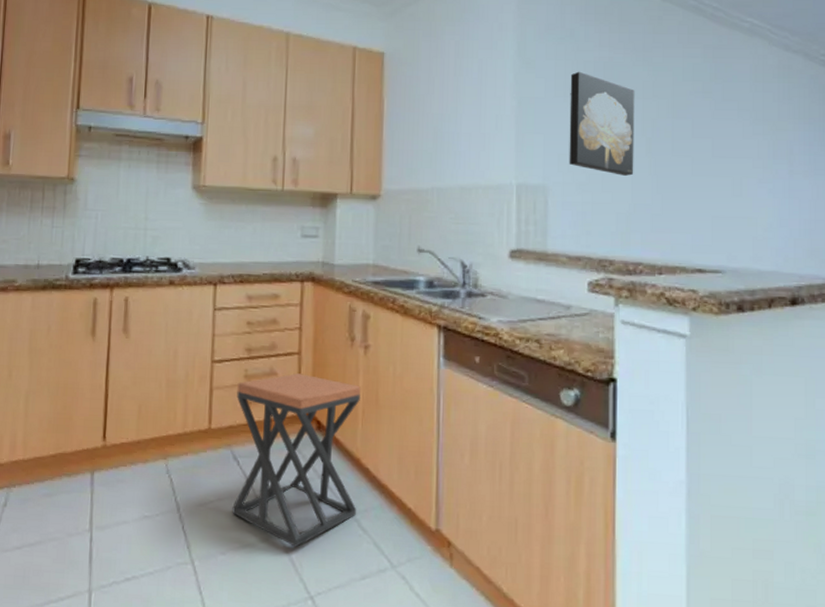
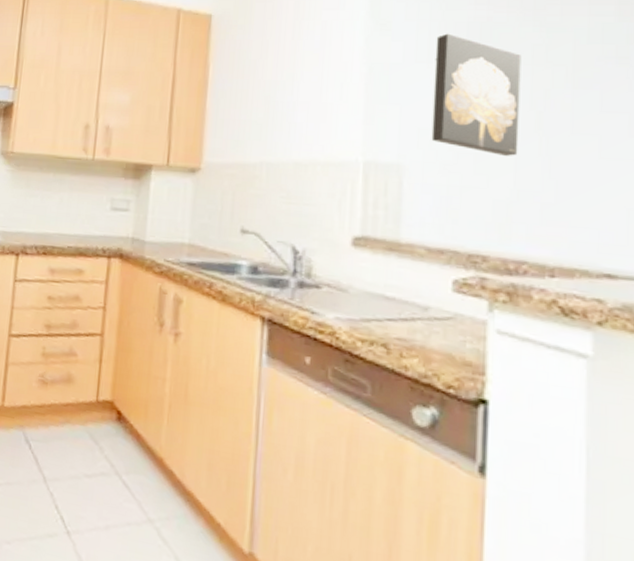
stool: present [232,373,361,547] -> none [20,356,168,548]

